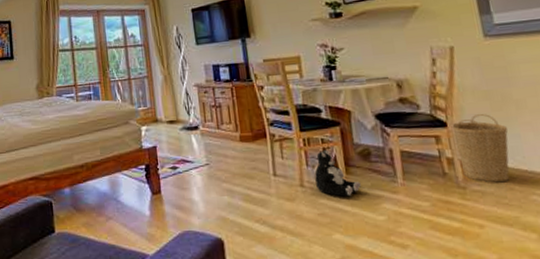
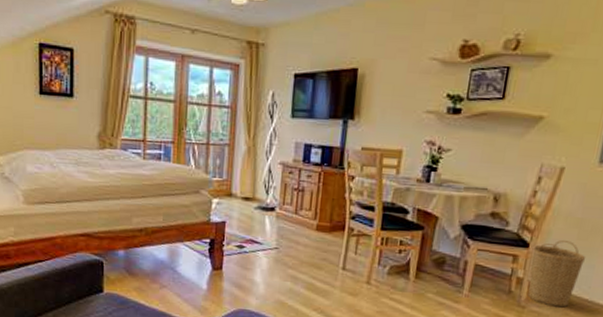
plush toy: present [315,149,361,197] -> none [382,251,427,300]

